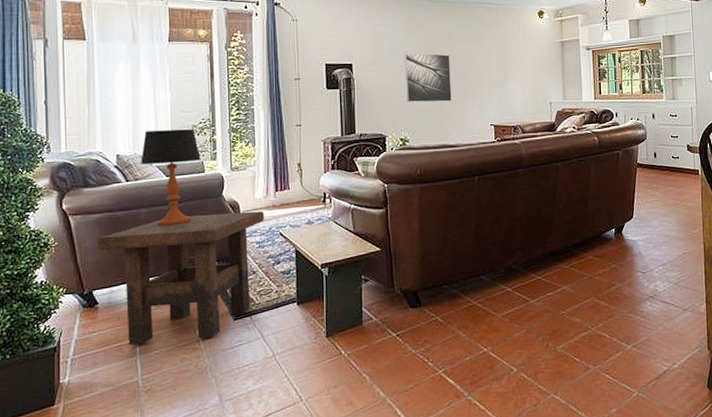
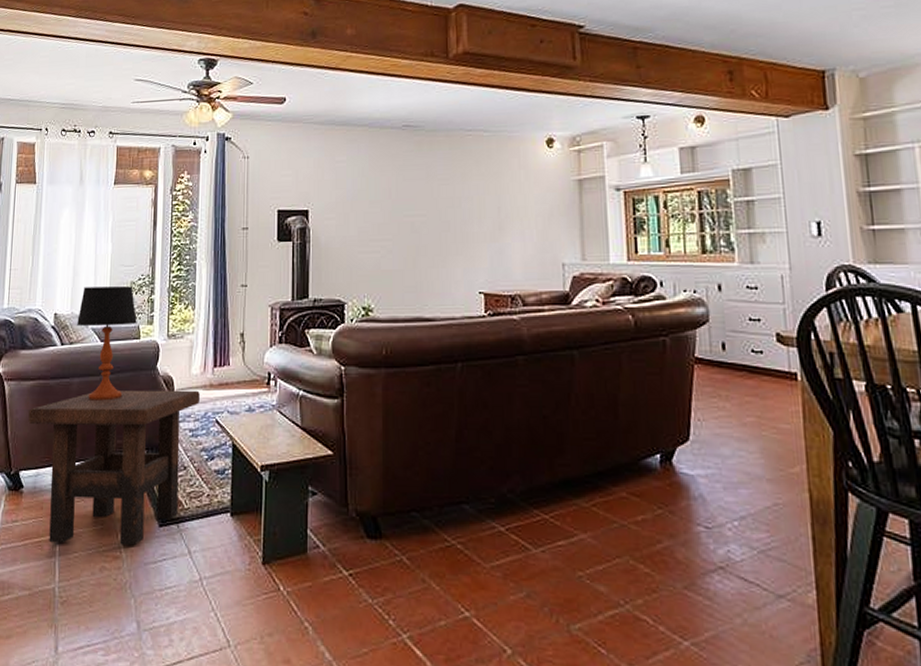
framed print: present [404,52,452,103] -> none [370,195,429,261]

